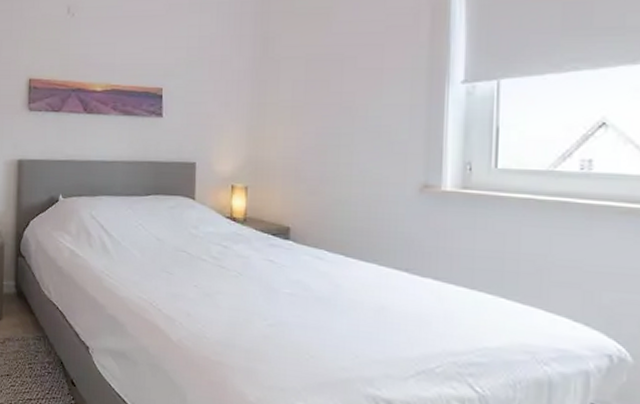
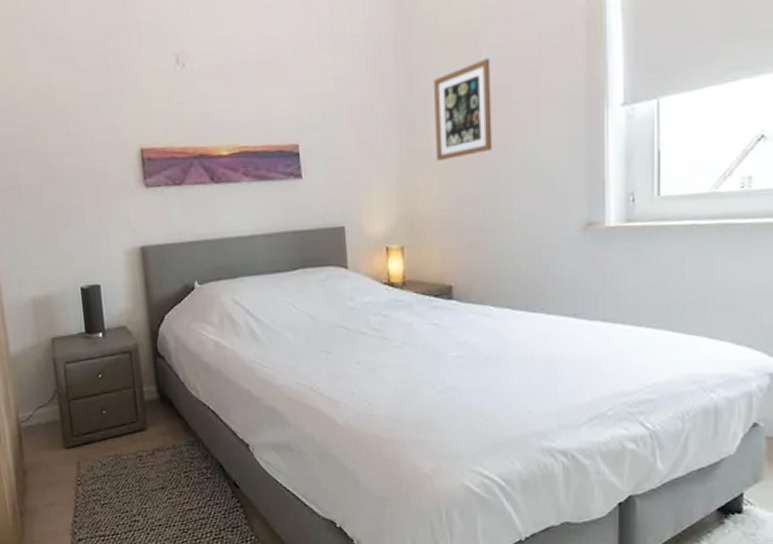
wall art: none [284,31,340,114] -> present [434,58,493,160]

